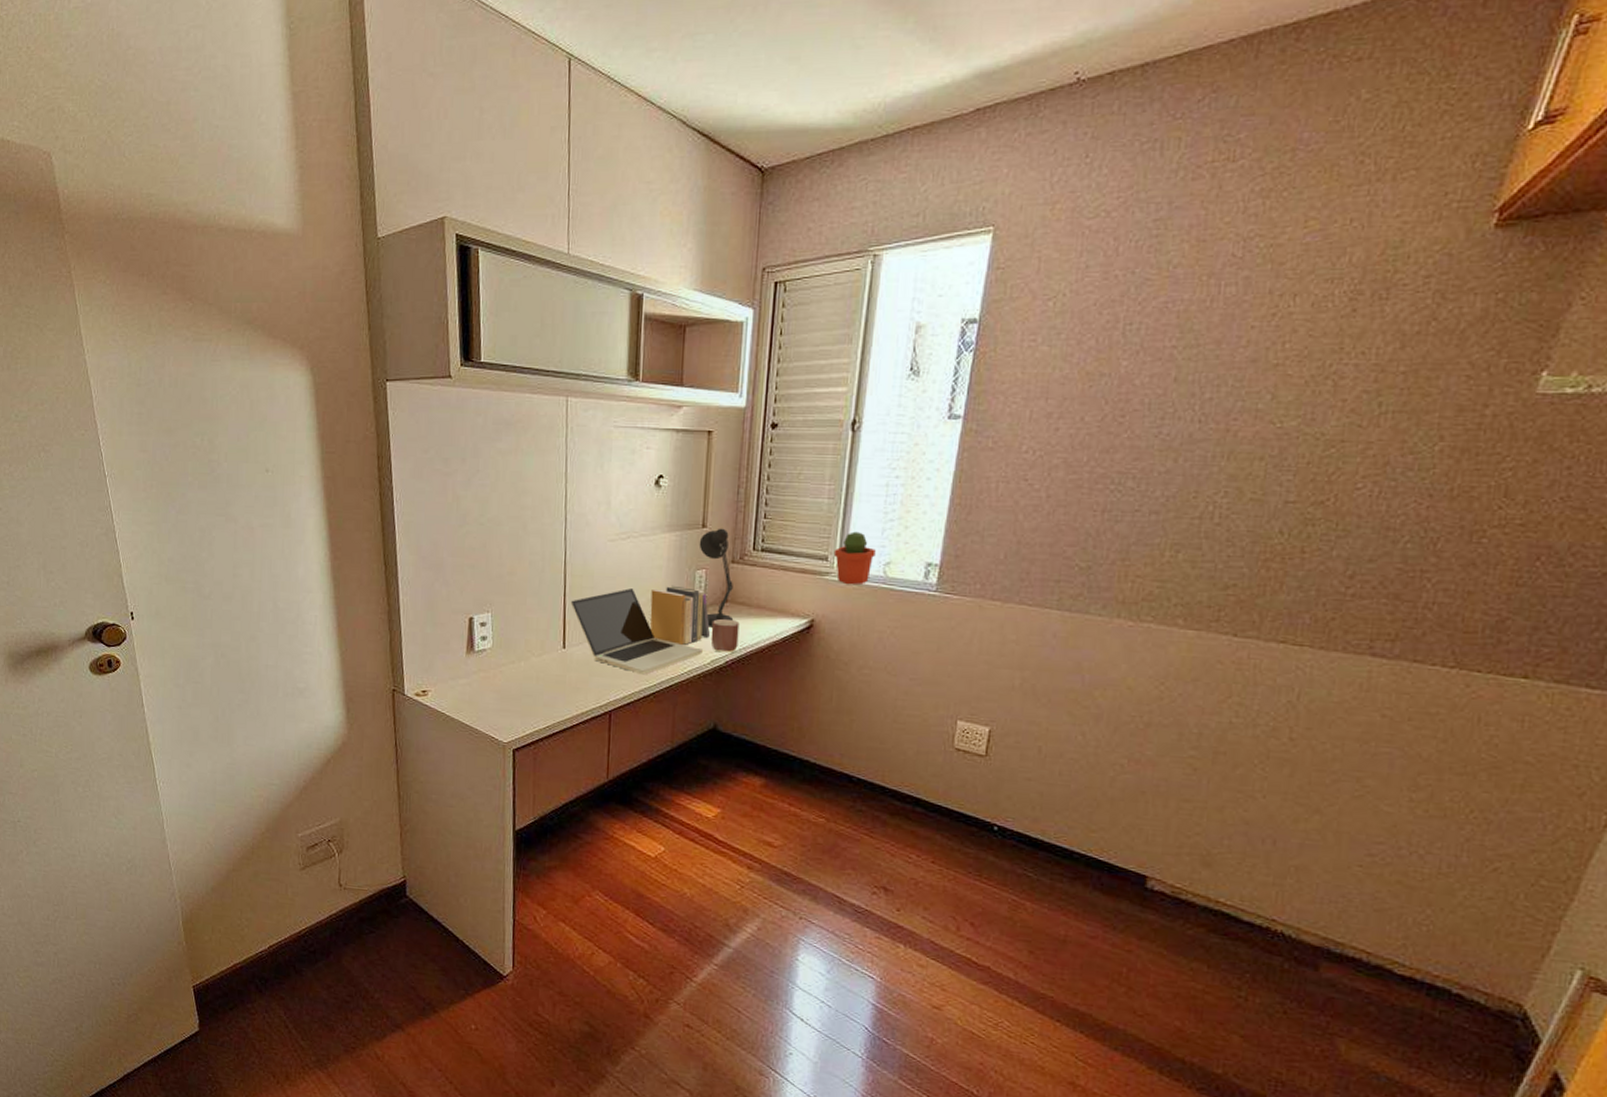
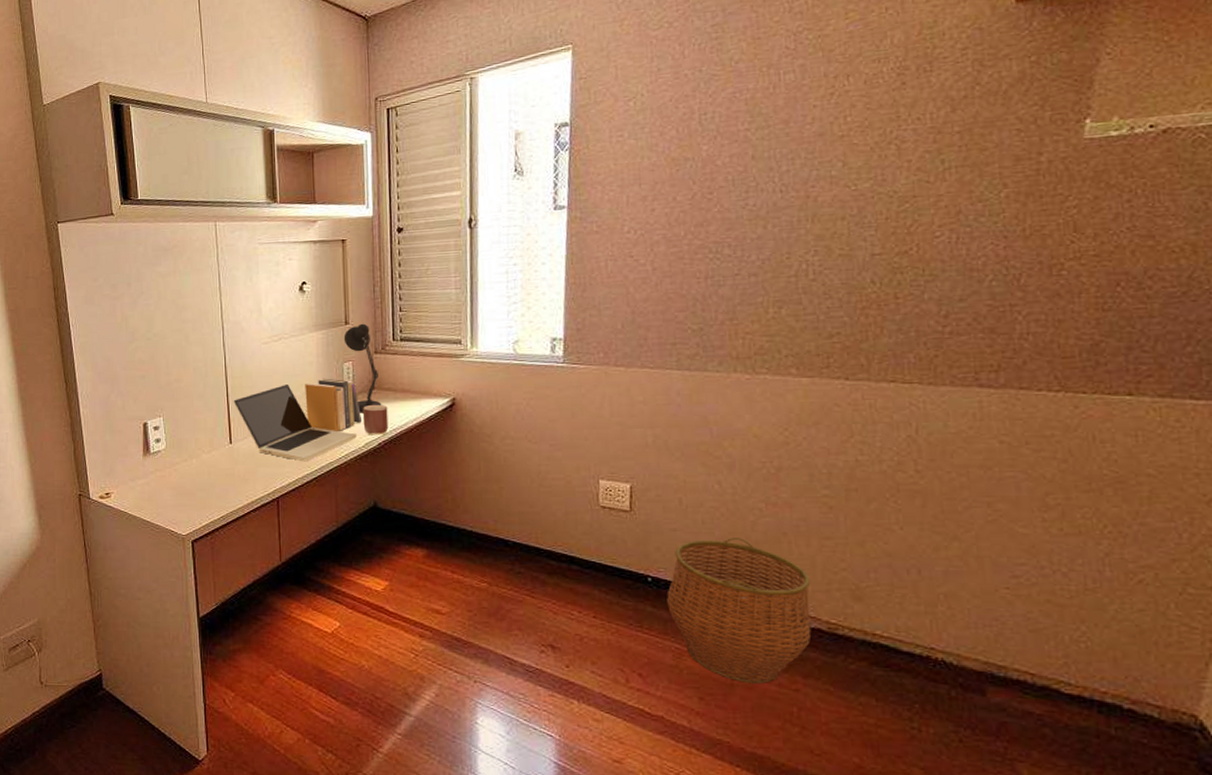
succulent plant: present [833,531,876,586] -> none [466,316,504,364]
basket: none [1010,792,1162,942] -> present [667,538,811,683]

